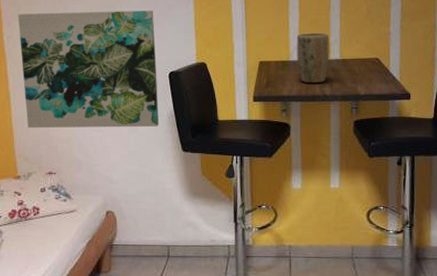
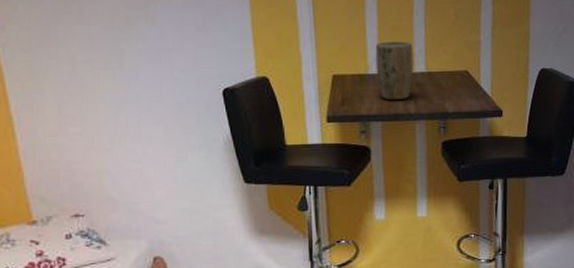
wall art: present [18,10,160,129] -> none [15,12,214,162]

